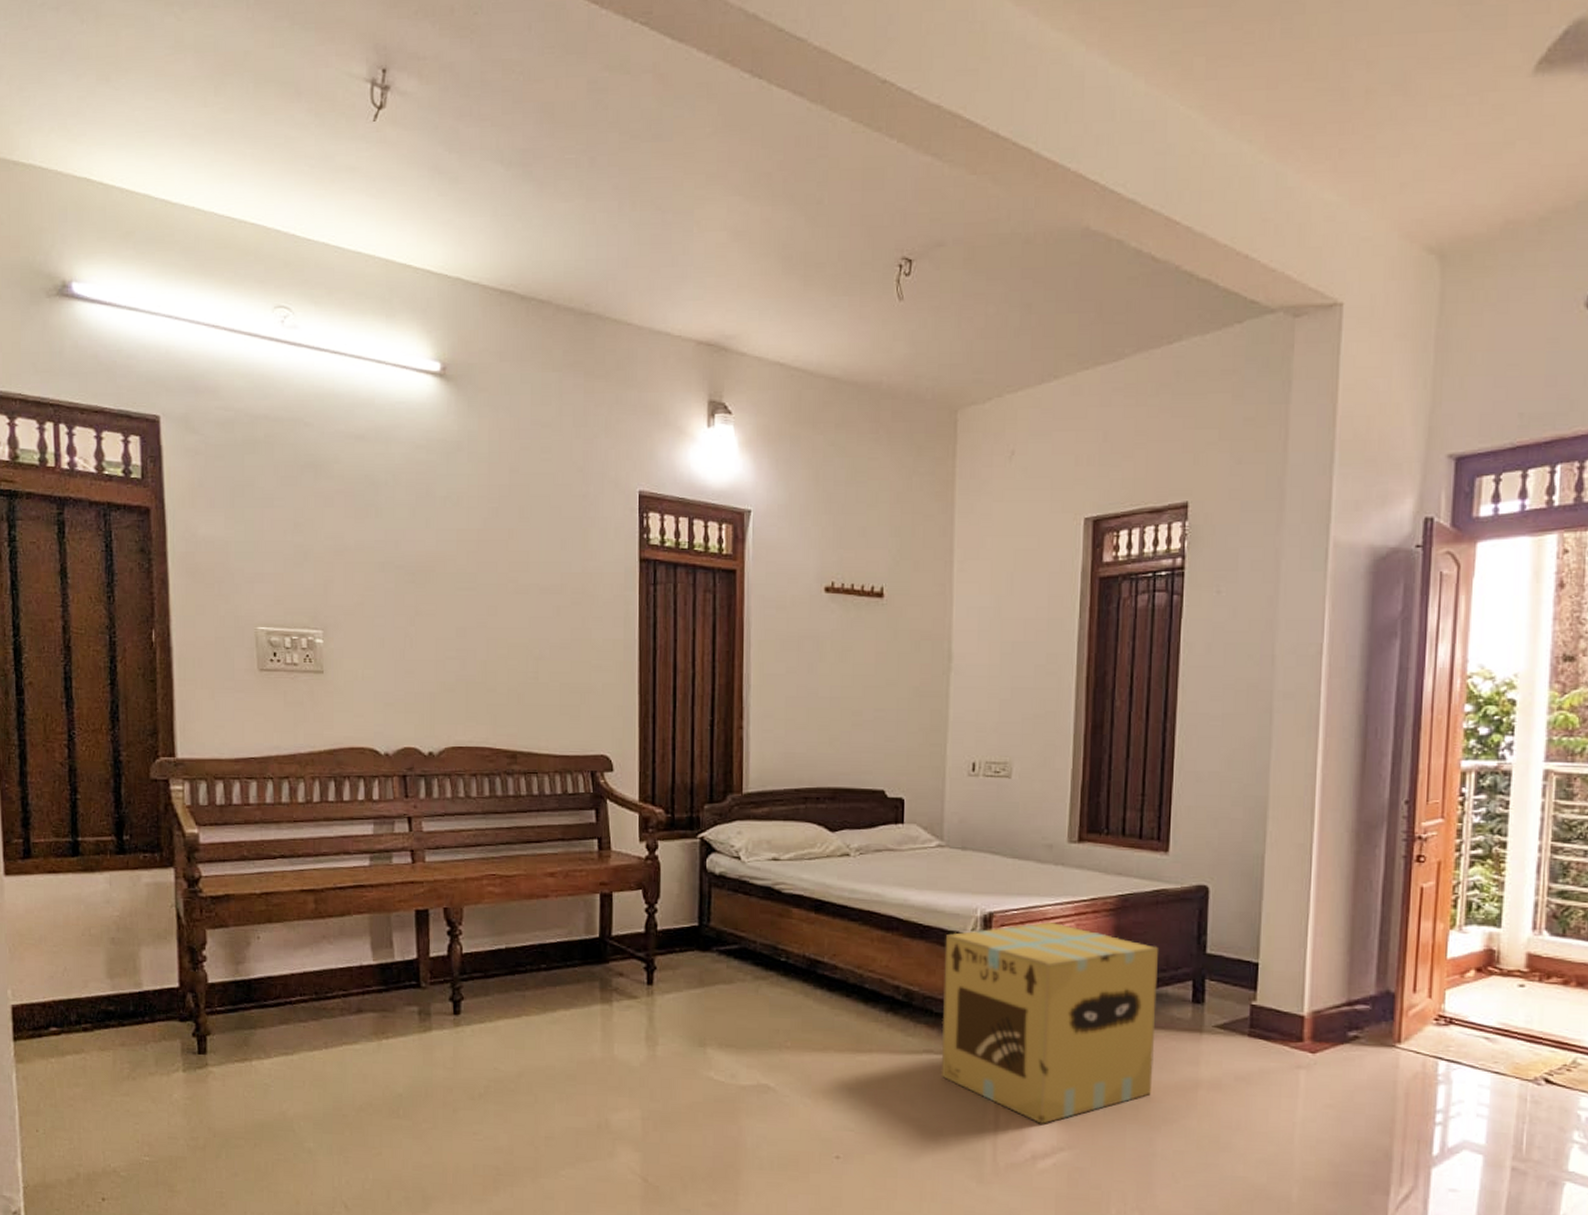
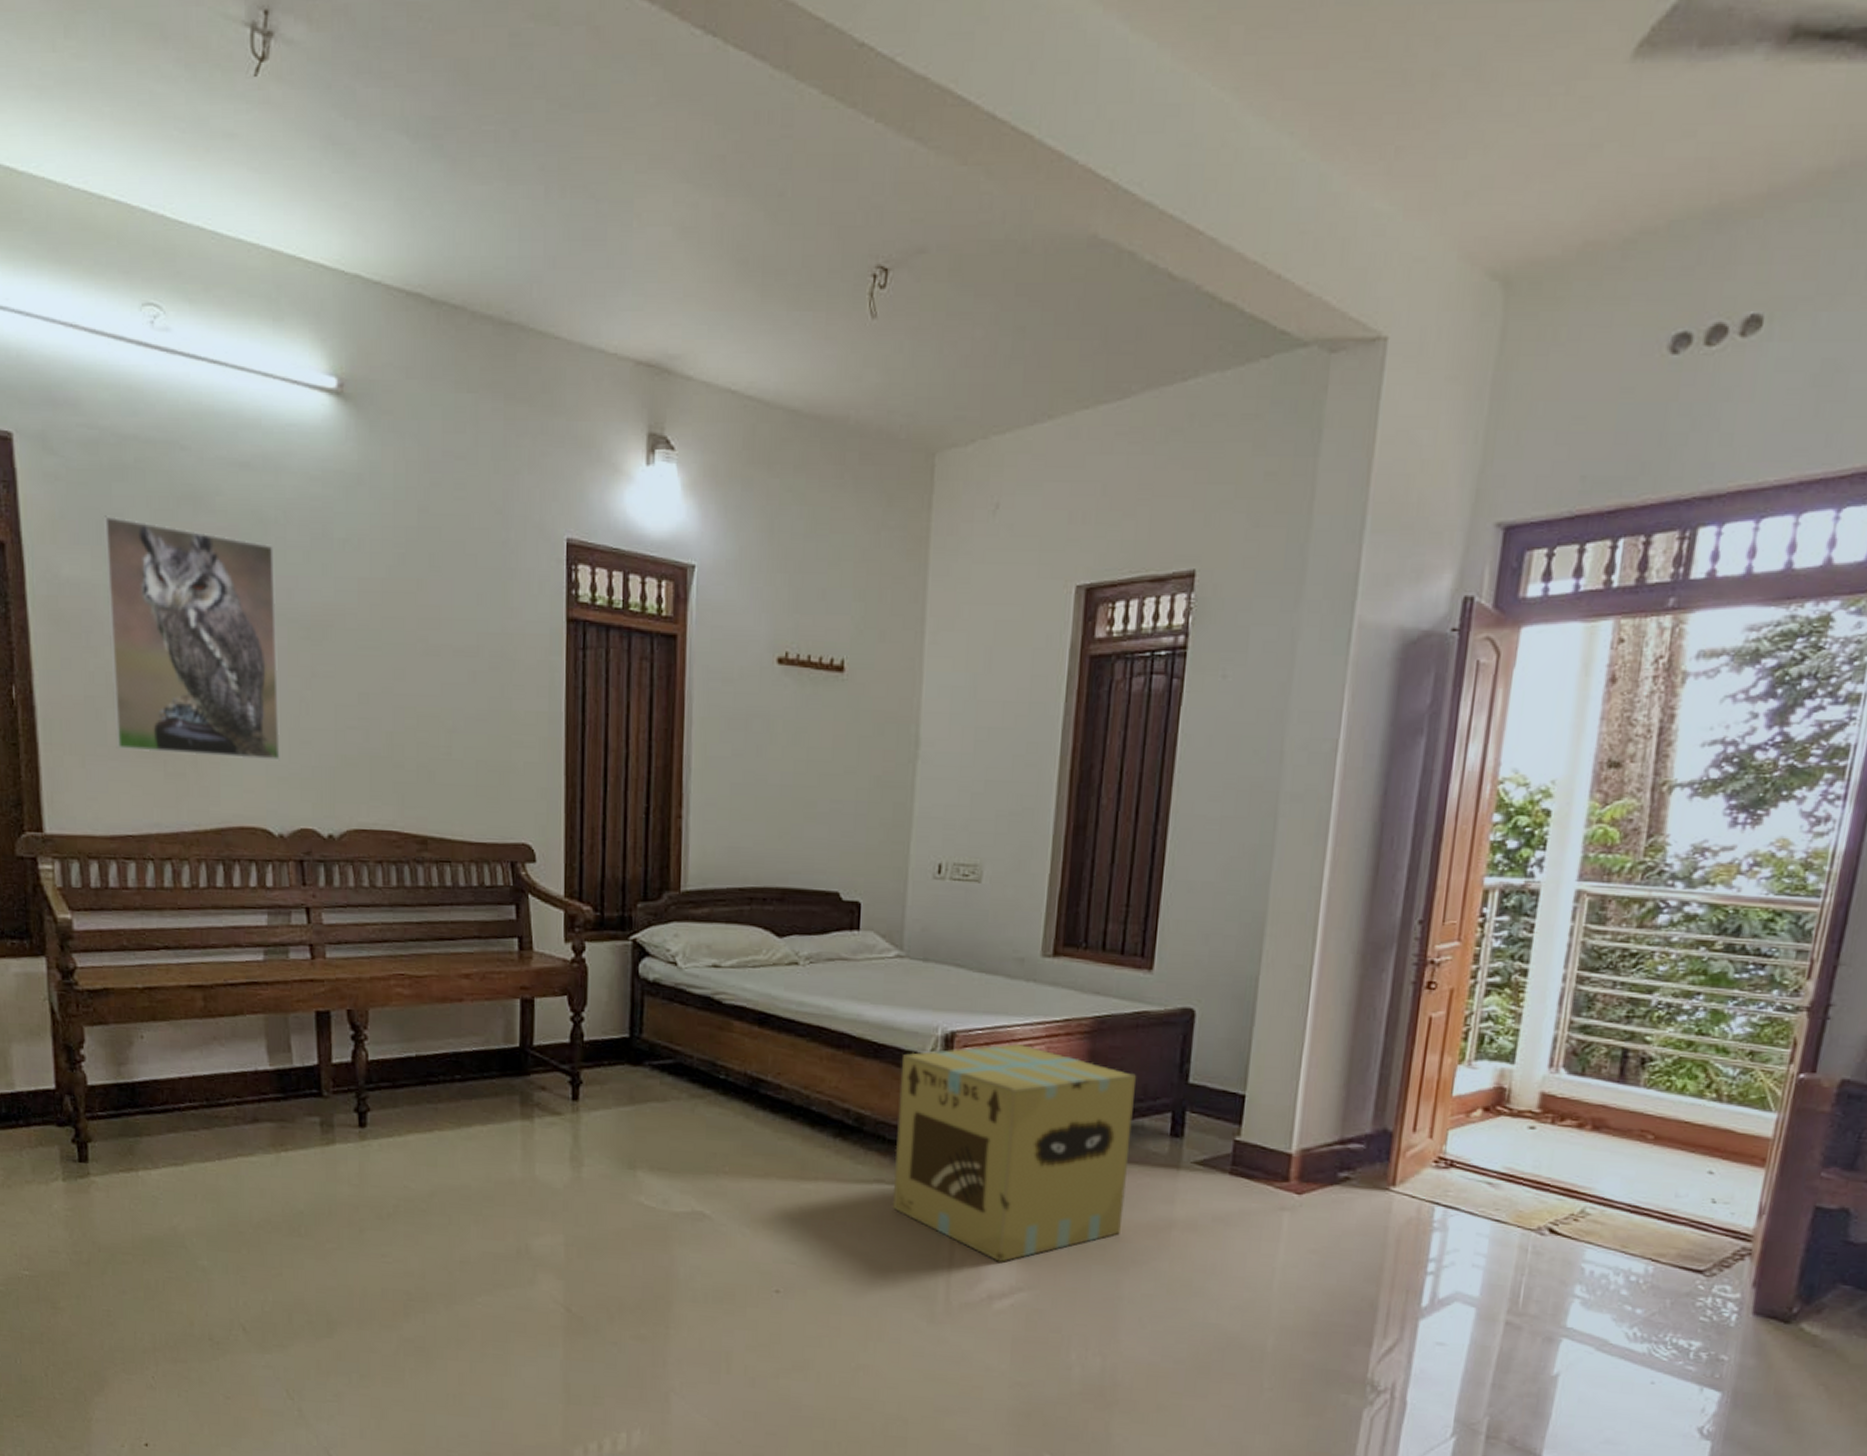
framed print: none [236,483,387,689] -> present [103,515,280,761]

